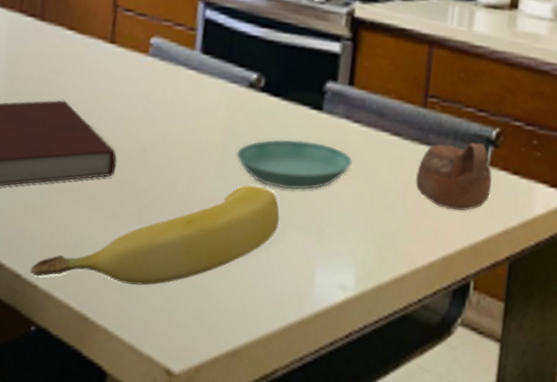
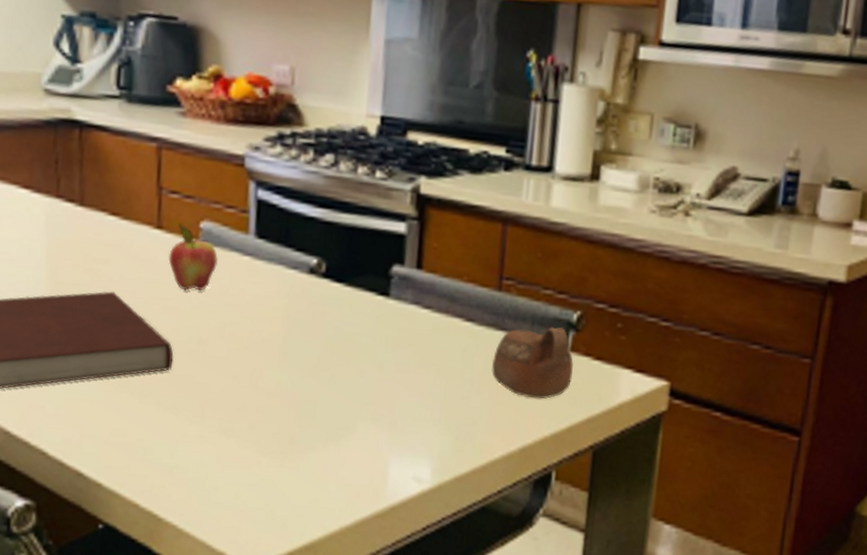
banana: present [30,185,280,286] -> none [92,376,349,482]
fruit: none [118,39,166,102] -> present [168,223,219,291]
saucer: present [236,139,353,190] -> none [300,328,424,381]

